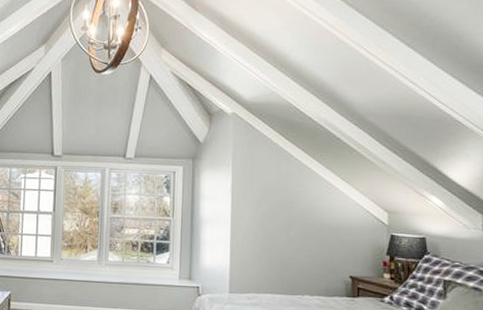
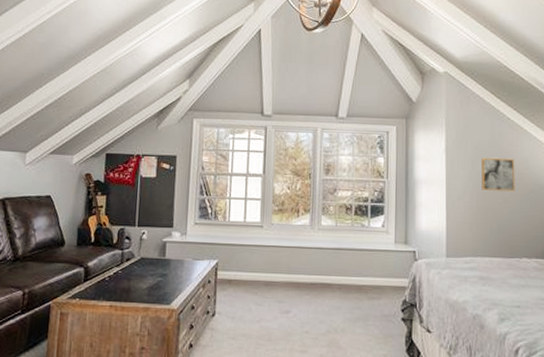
wall art: none [266,197,301,231] -> present [482,157,515,192]

